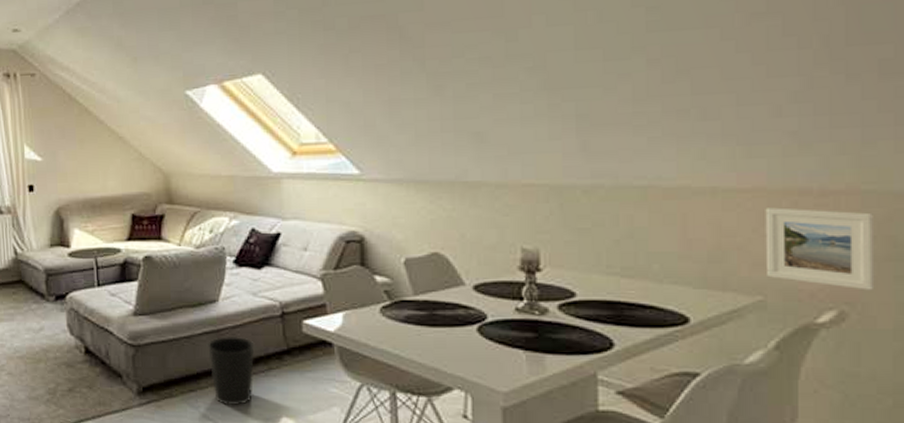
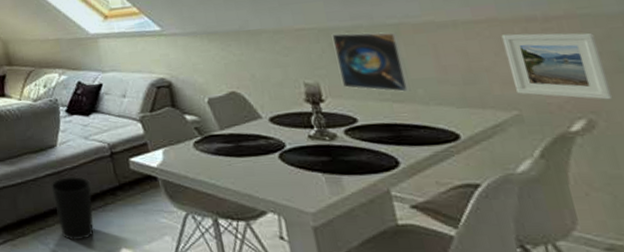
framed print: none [565,192,645,266] -> present [331,31,411,92]

